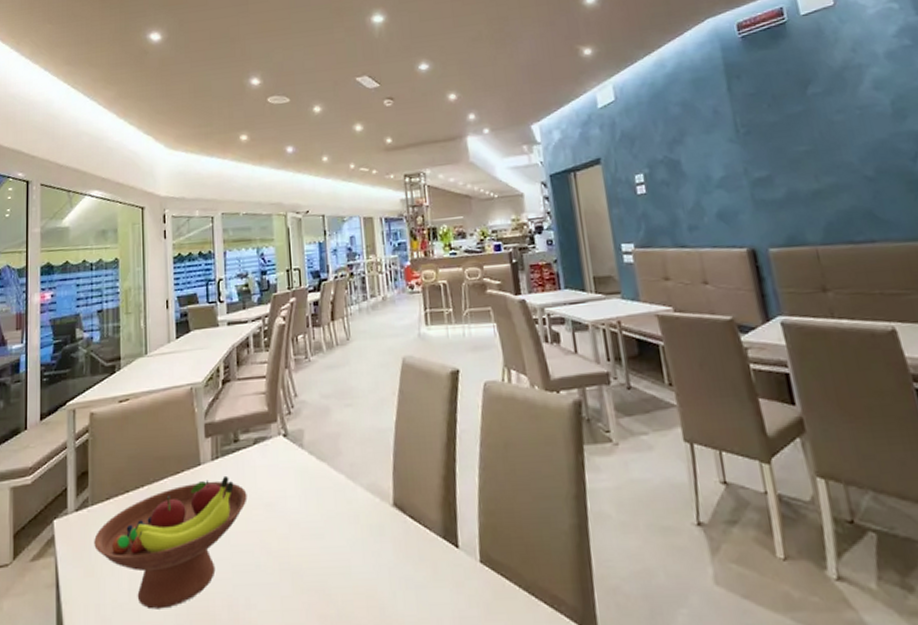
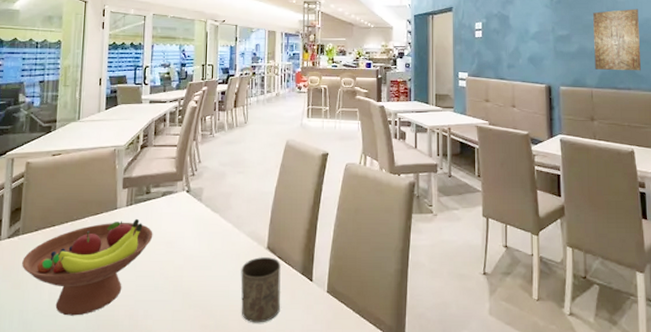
cup: none [362,517,420,610] -> present [241,257,281,323]
wall art: none [800,128,886,219] -> present [593,9,641,71]

